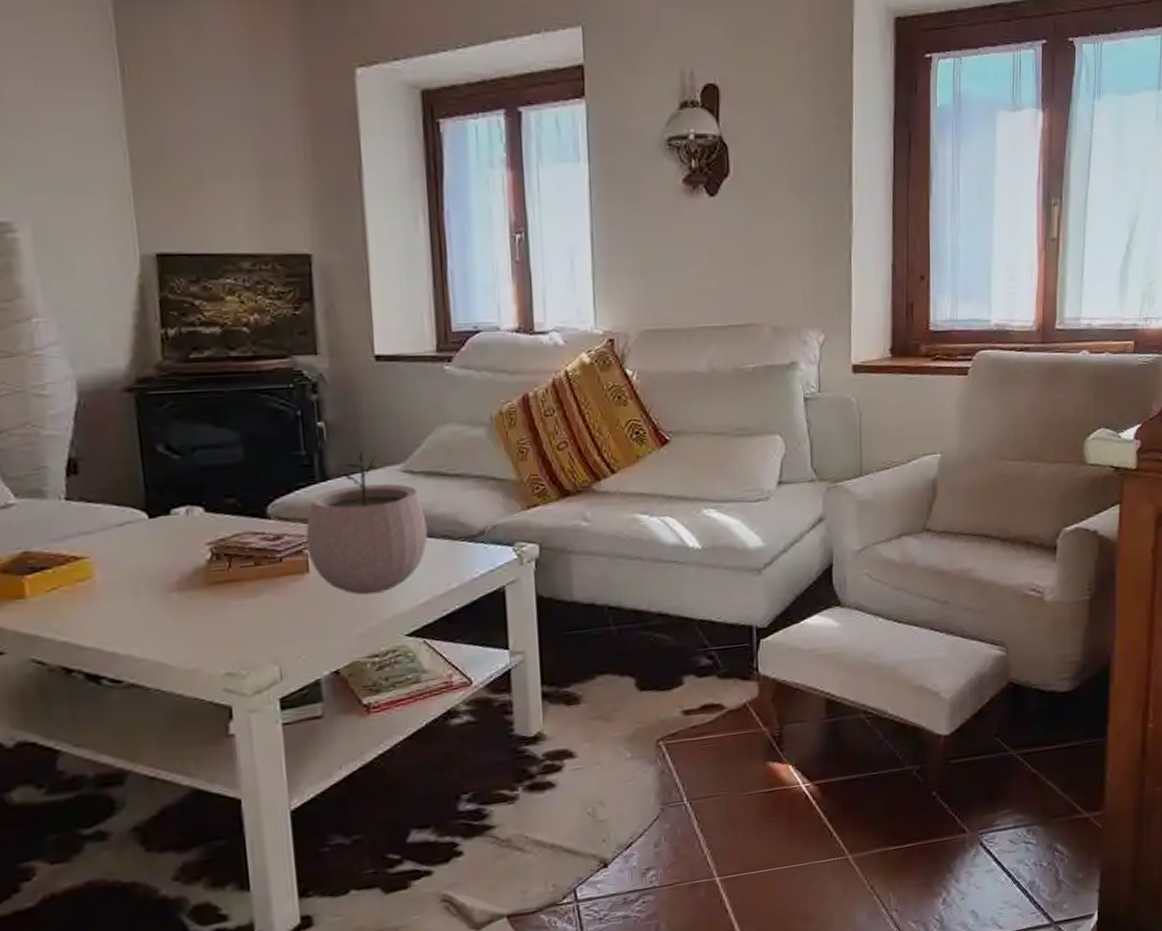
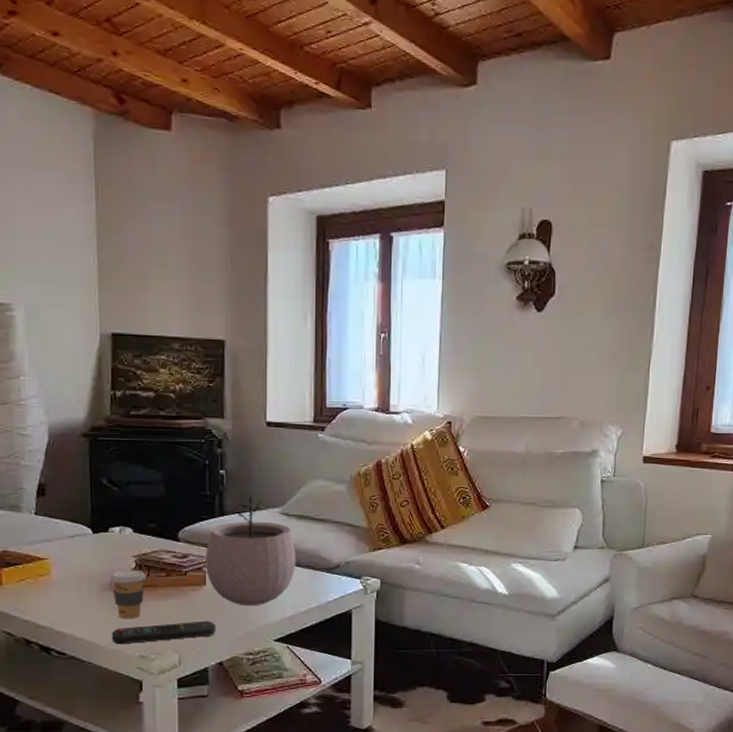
coffee cup: none [178,560,227,628] -> present [111,569,146,619]
remote control: none [184,618,327,662] -> present [111,621,216,645]

